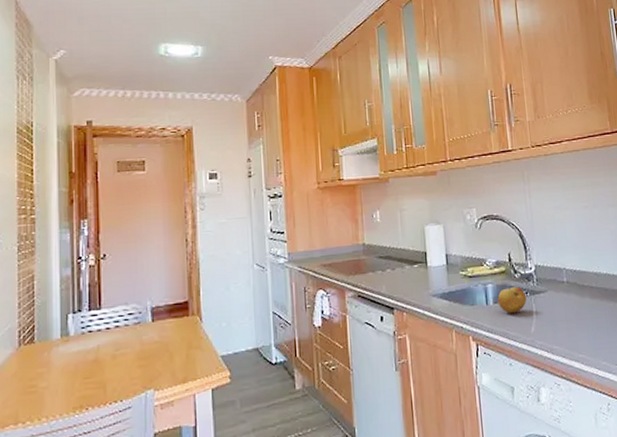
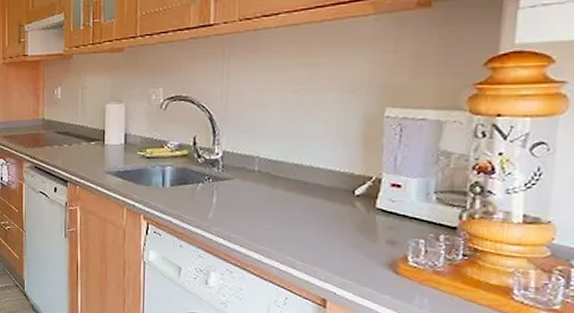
fruit: present [497,287,527,314] -> none [175,172,208,198]

